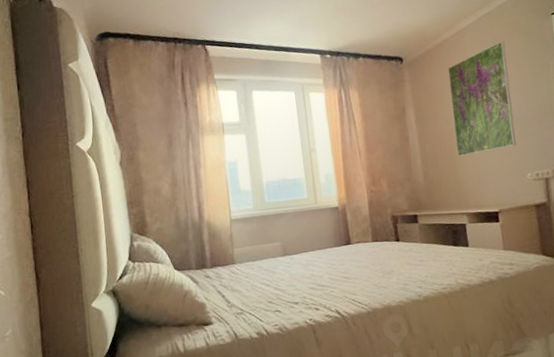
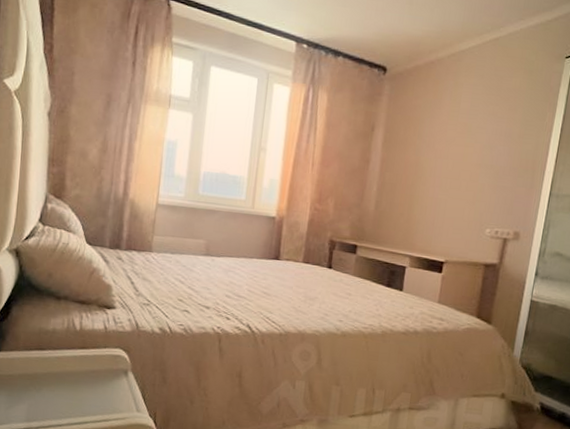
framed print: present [447,40,516,157] -> none [417,74,505,196]

